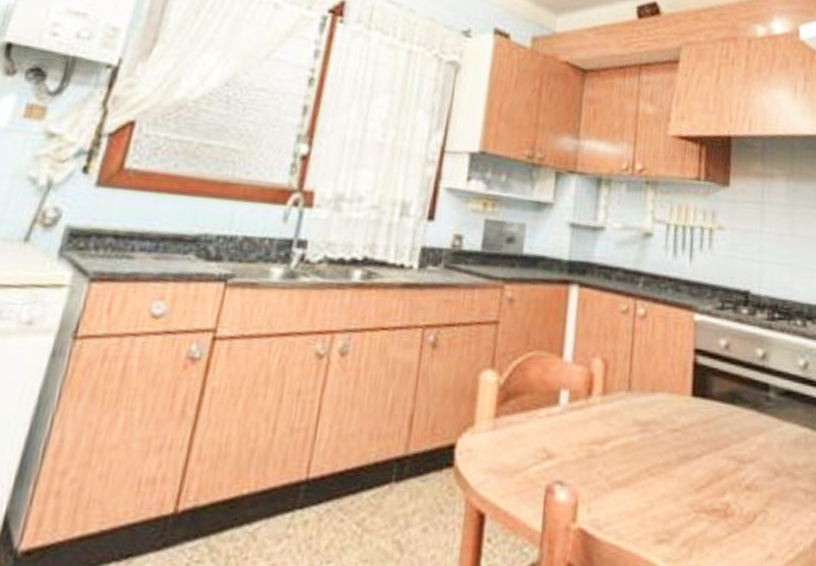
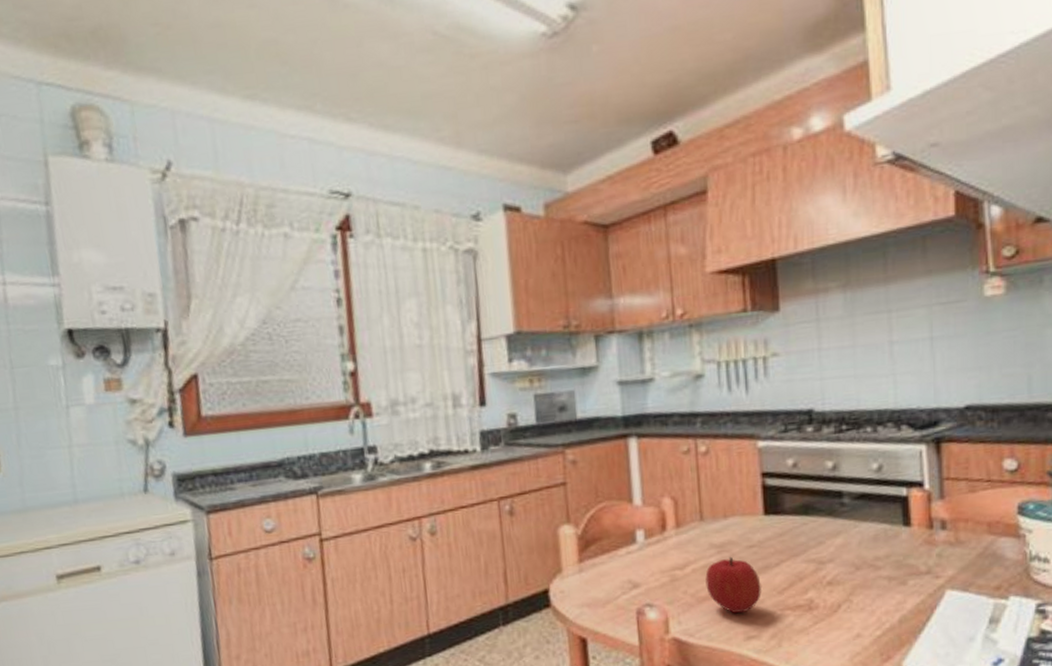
fruit: none [623,438,680,509] -> present [705,556,761,614]

